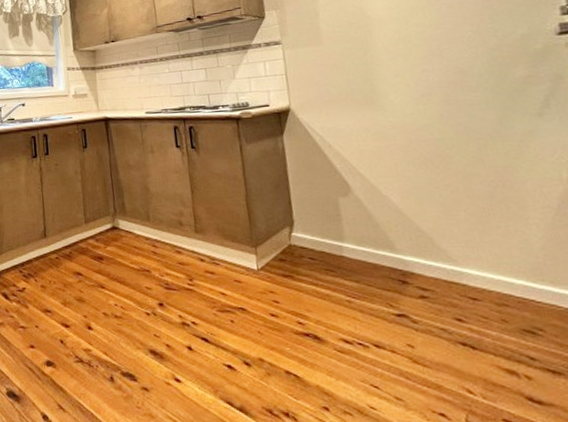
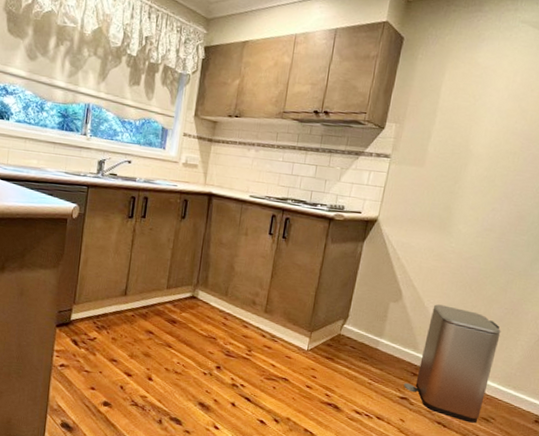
pedal bin: none [393,190,519,339] -> present [403,304,501,423]

